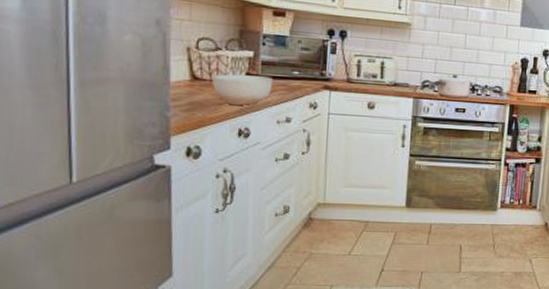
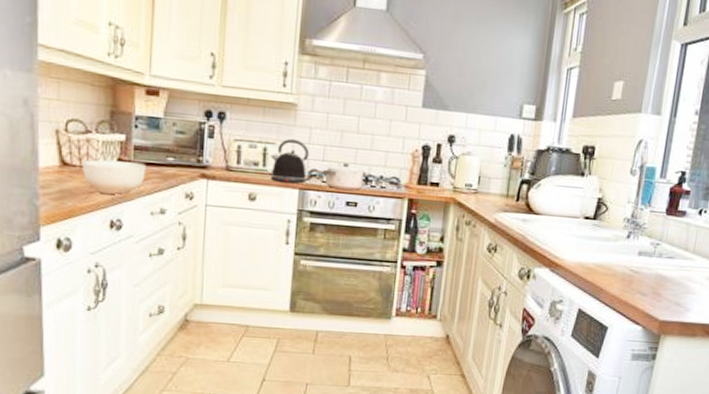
kettle: none [387,53,423,93] -> present [270,138,310,184]

